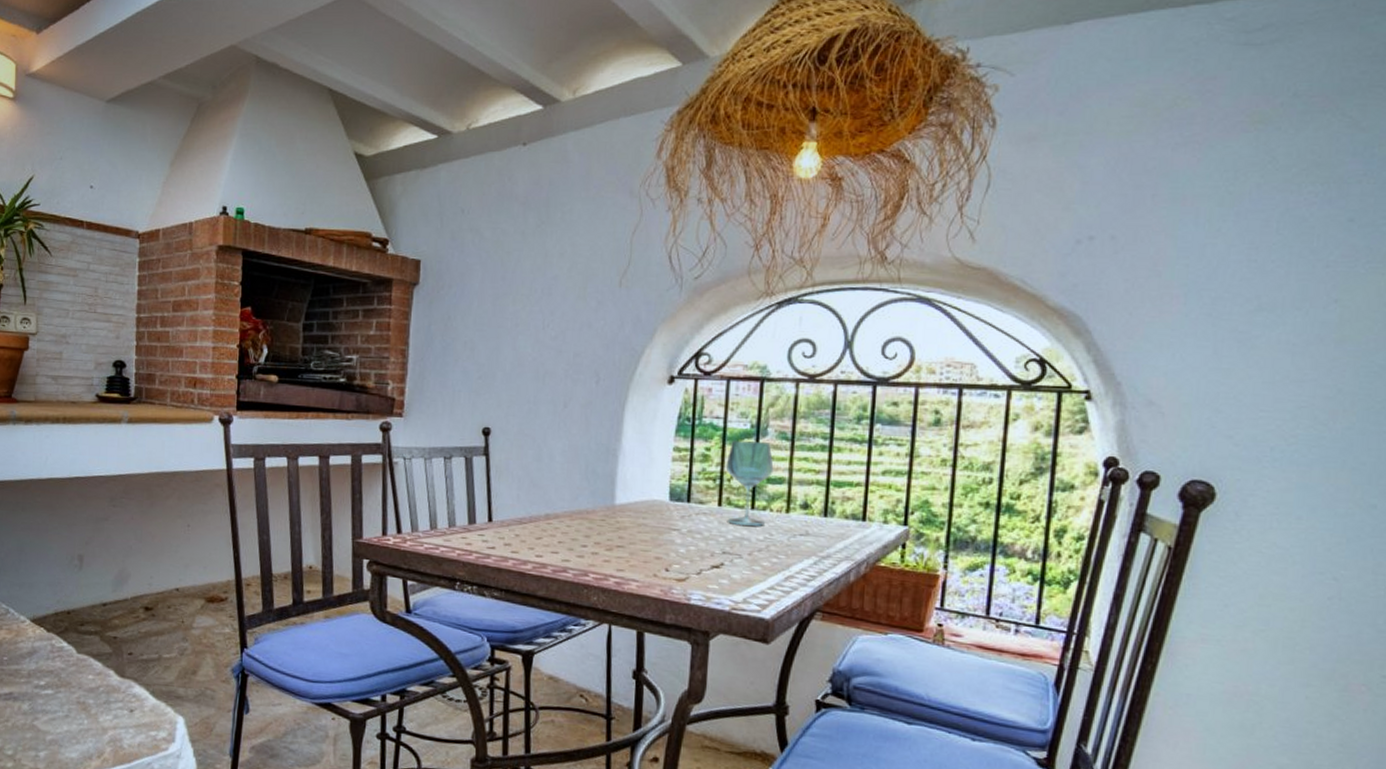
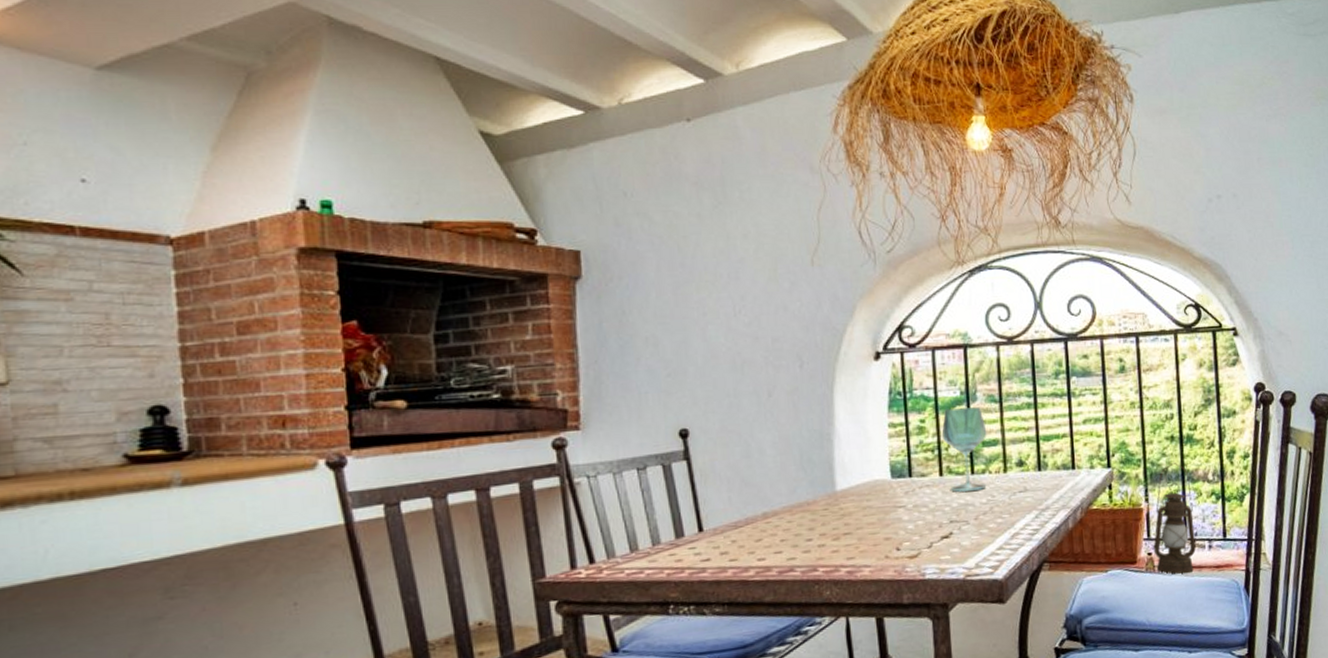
lantern: none [945,531,1003,654] -> present [1153,462,1196,574]

